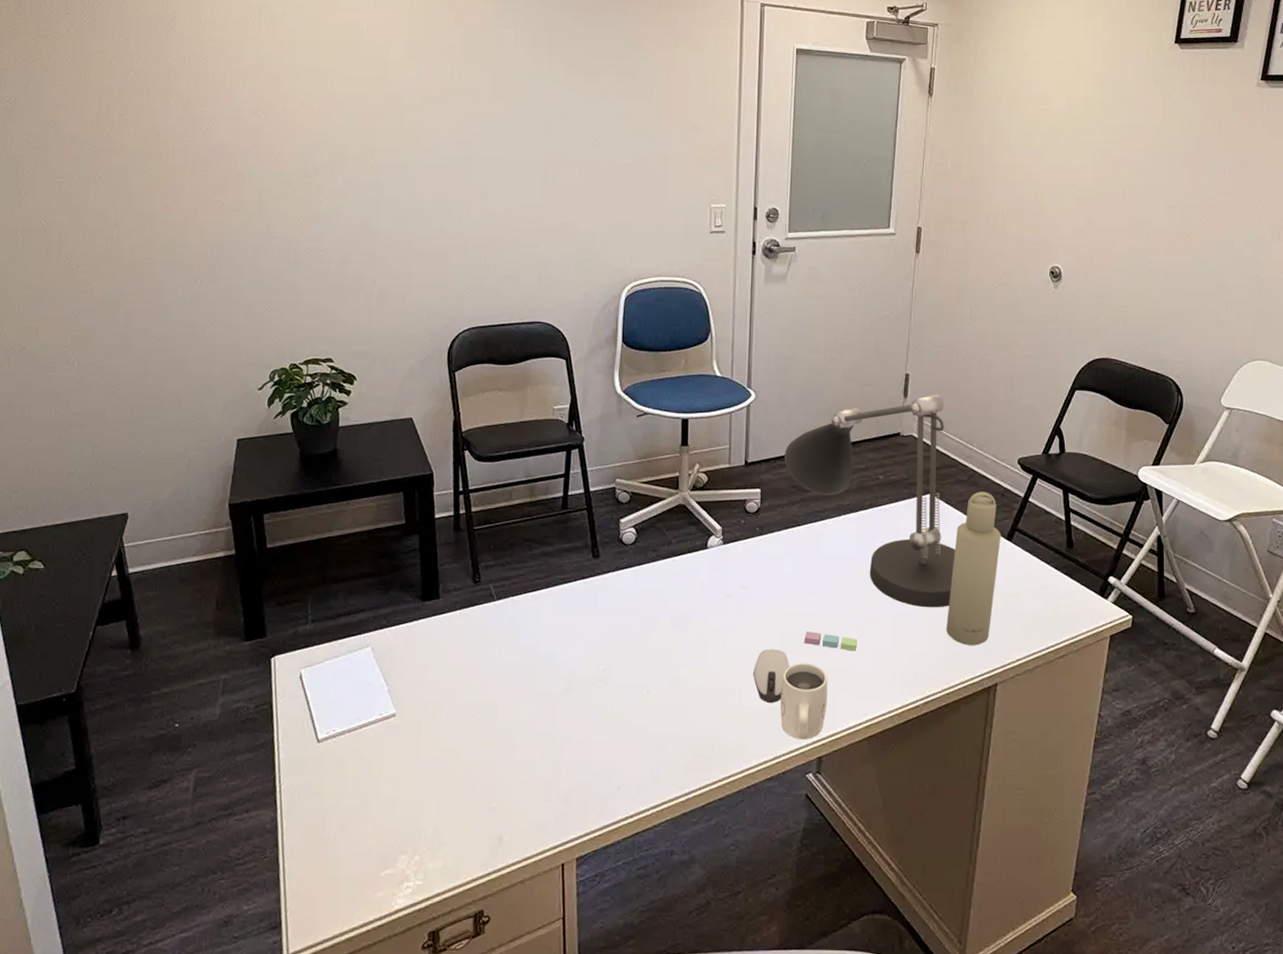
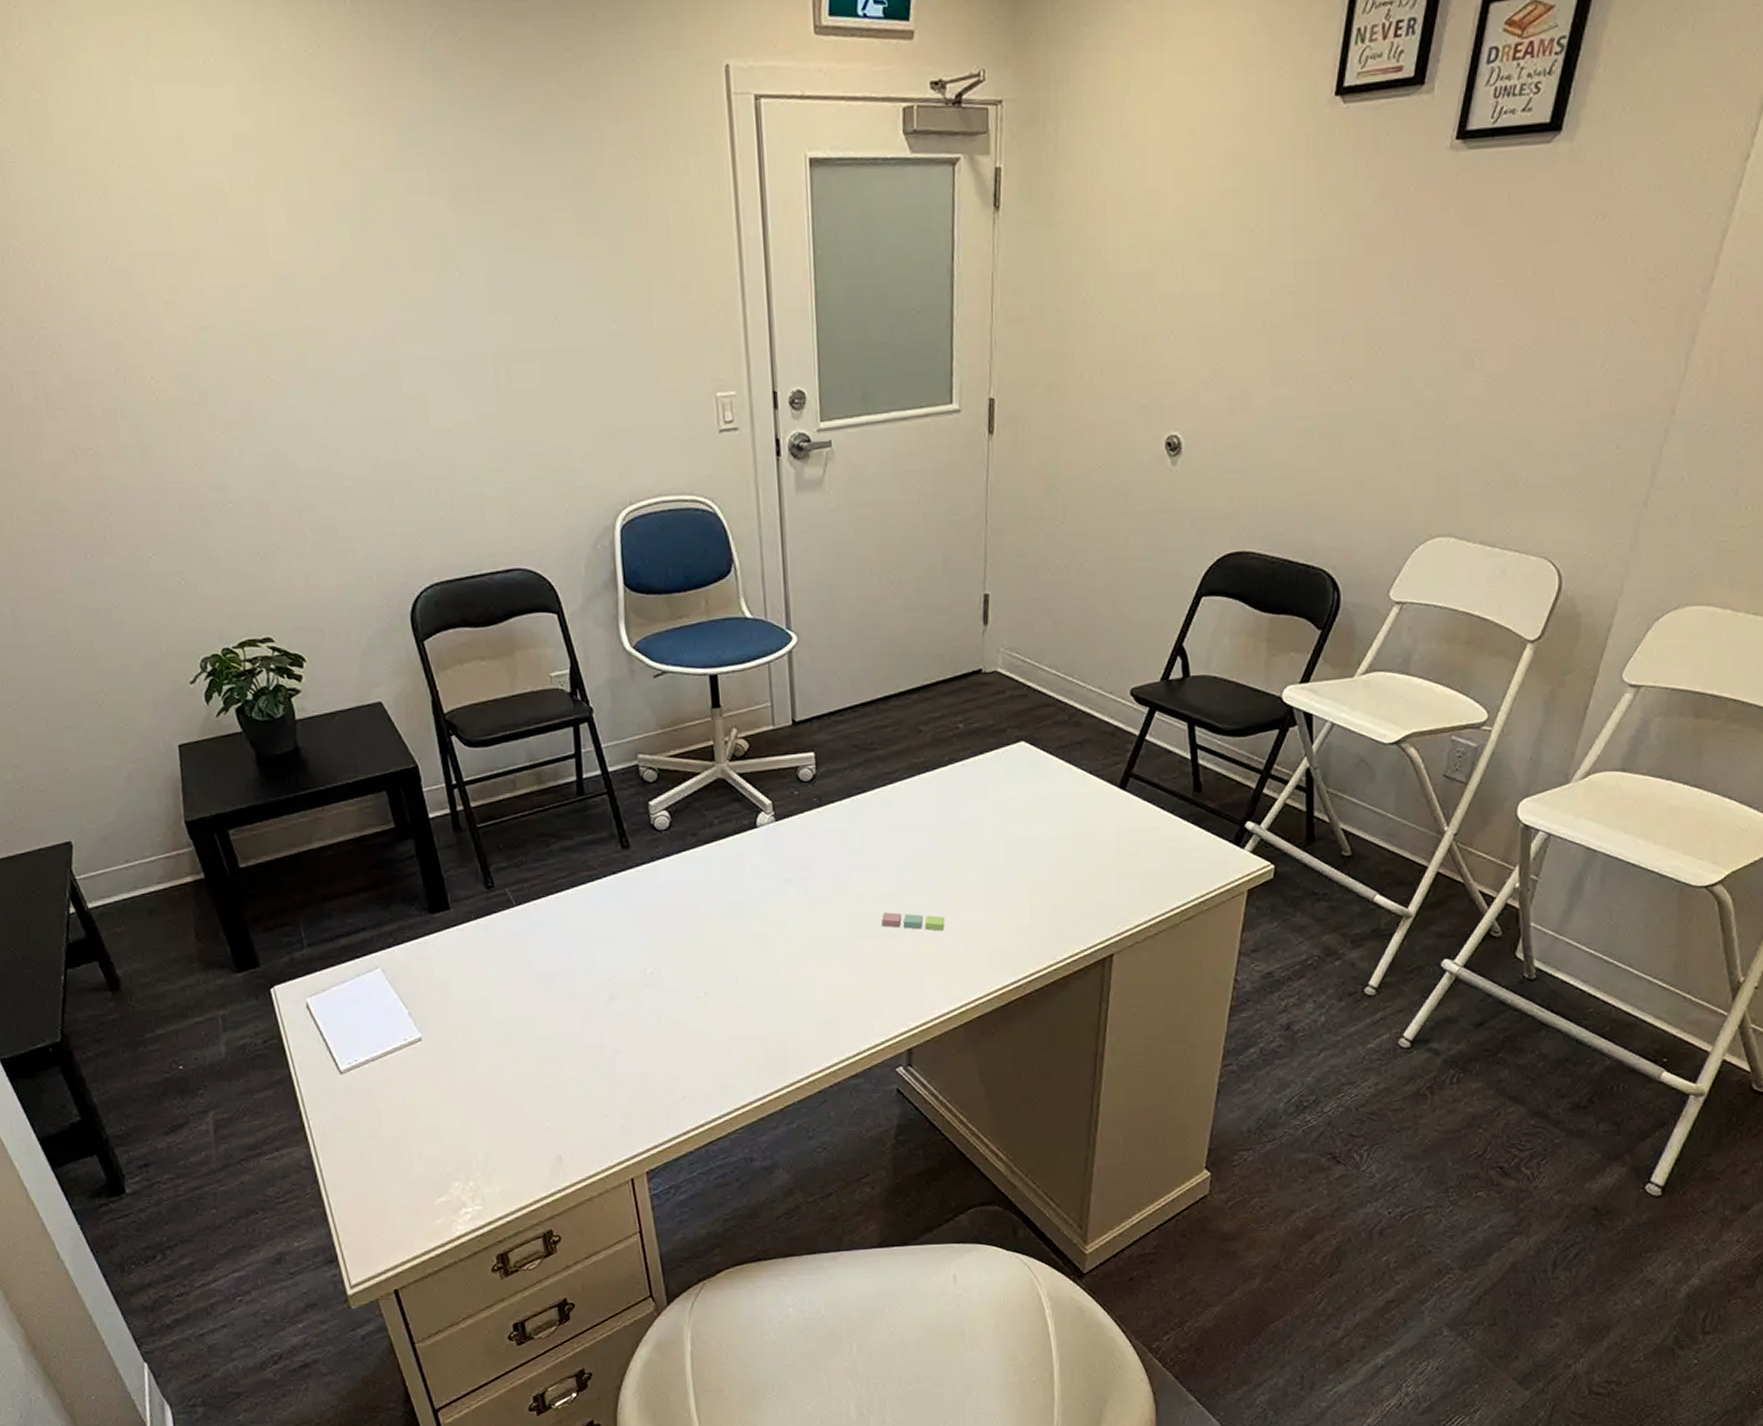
computer mouse: present [753,648,790,704] -> none [825,935,867,996]
mug: present [779,662,828,739] -> none [858,947,914,1032]
desk lamp: present [784,394,955,608] -> none [840,617,1057,875]
bottle: present [946,491,1001,646] -> none [1050,732,1112,914]

